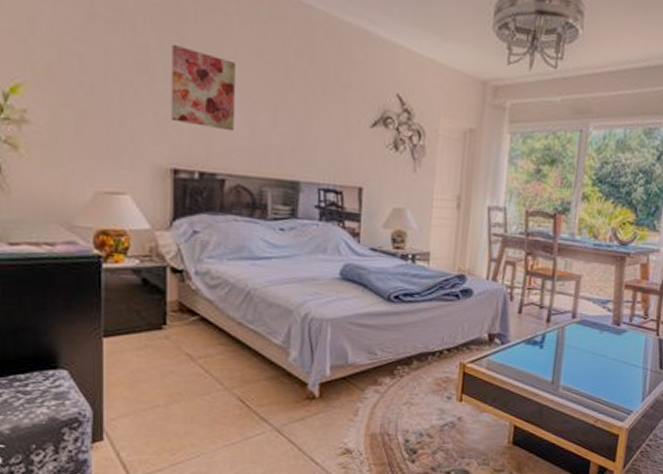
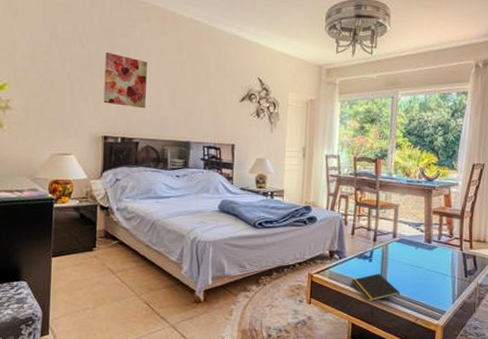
notepad: none [515,363,578,399] -> present [351,273,400,302]

